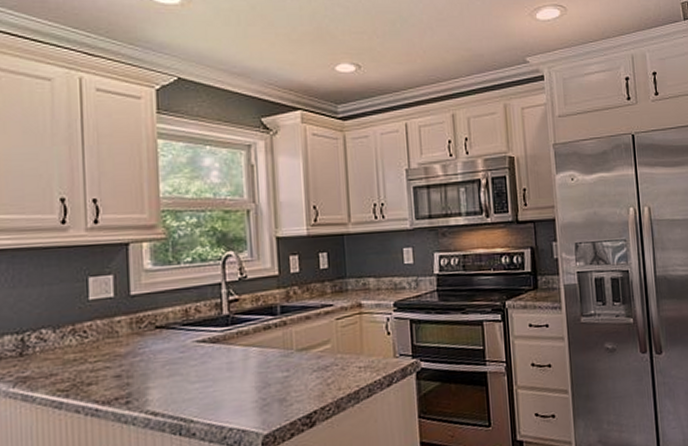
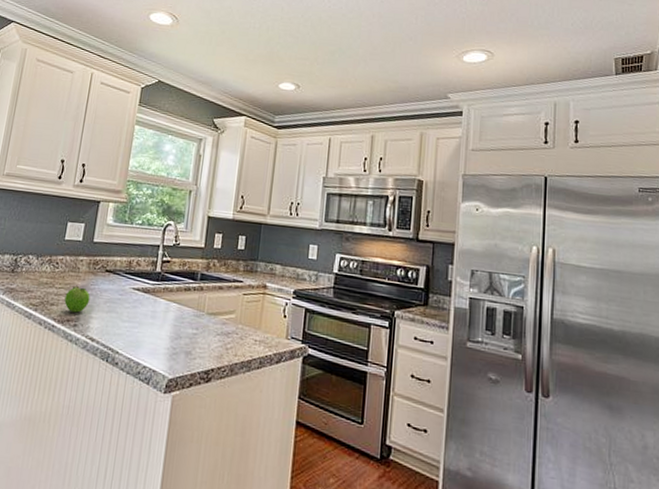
fruit: none [105,353,141,388] -> present [64,285,90,313]

